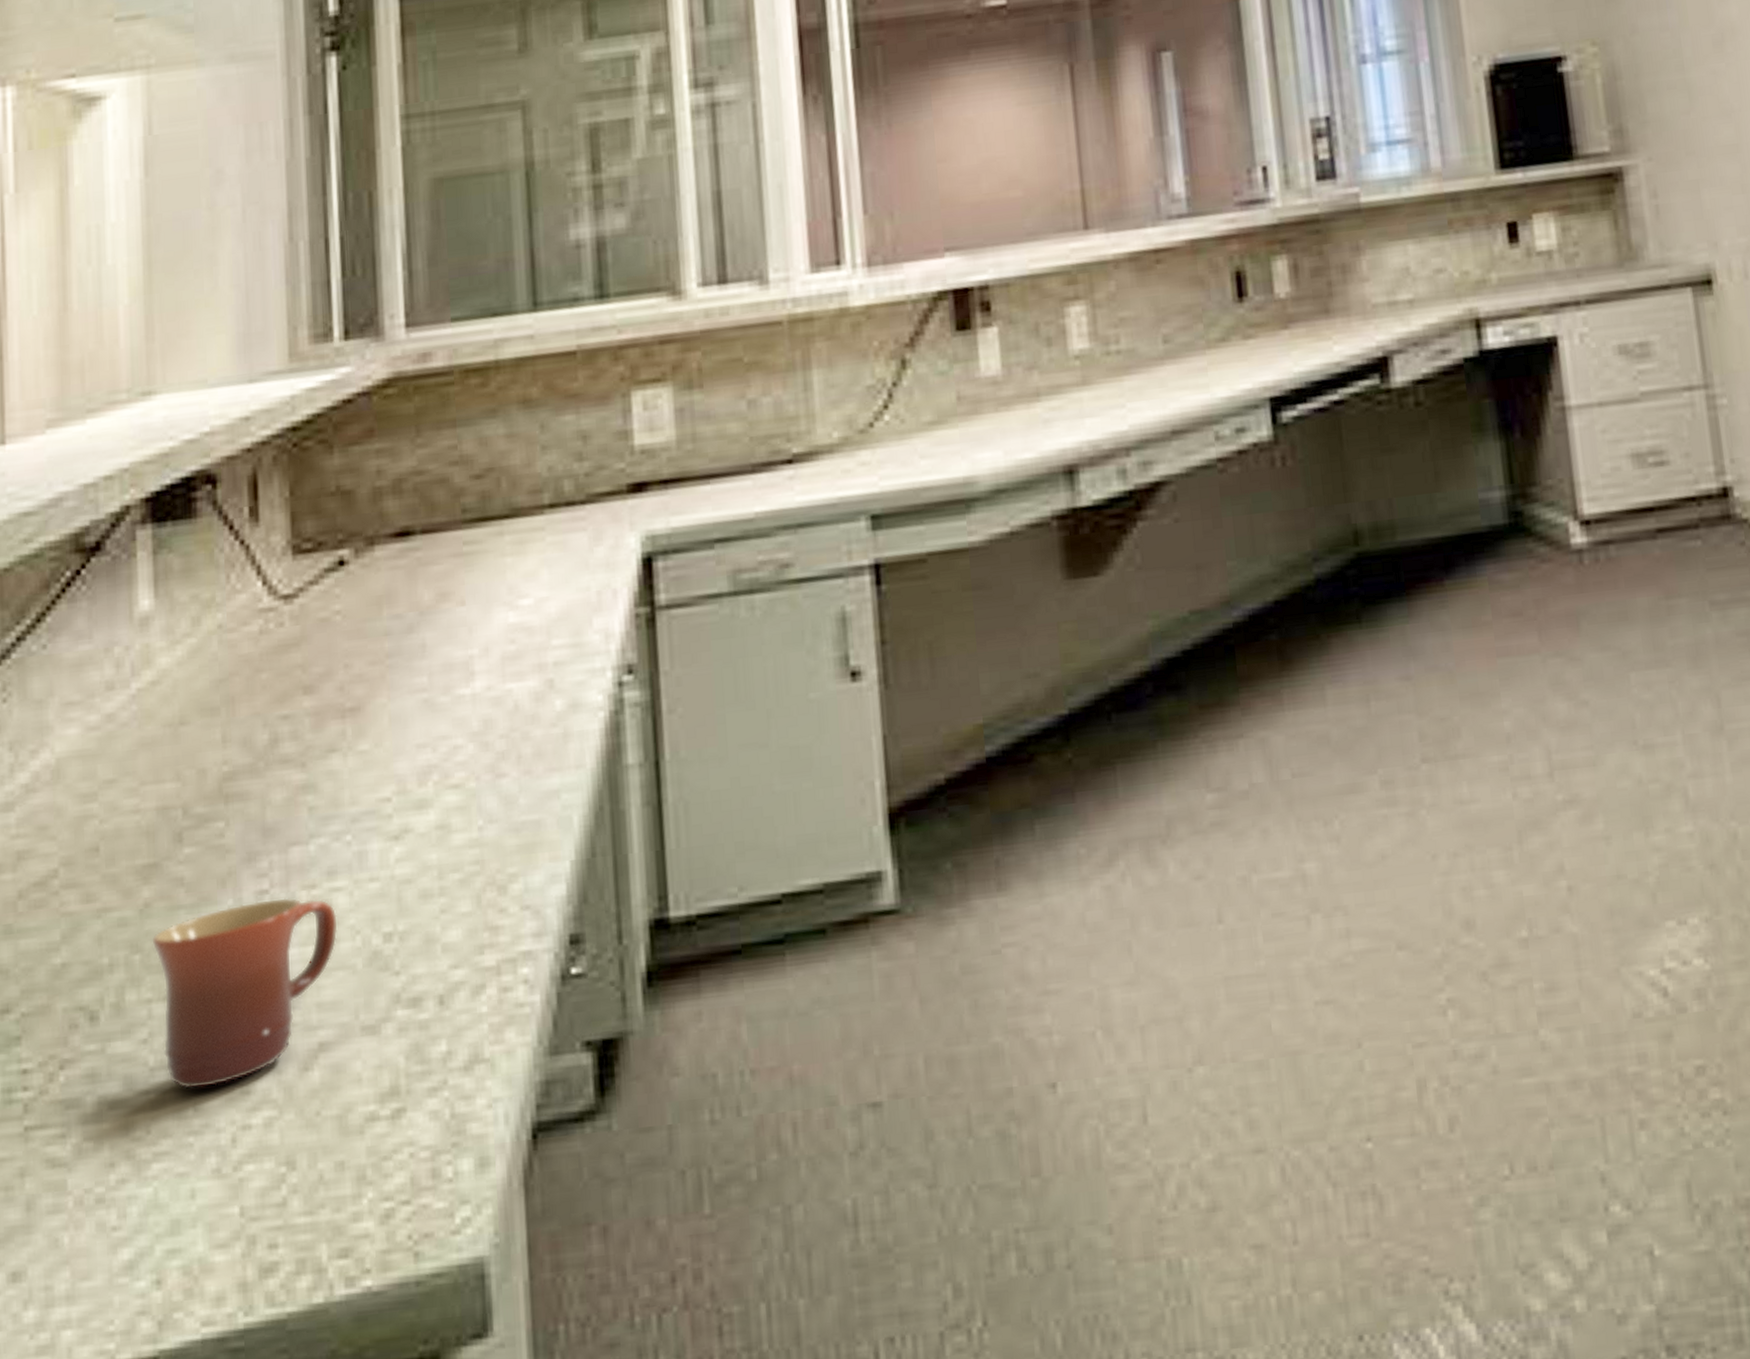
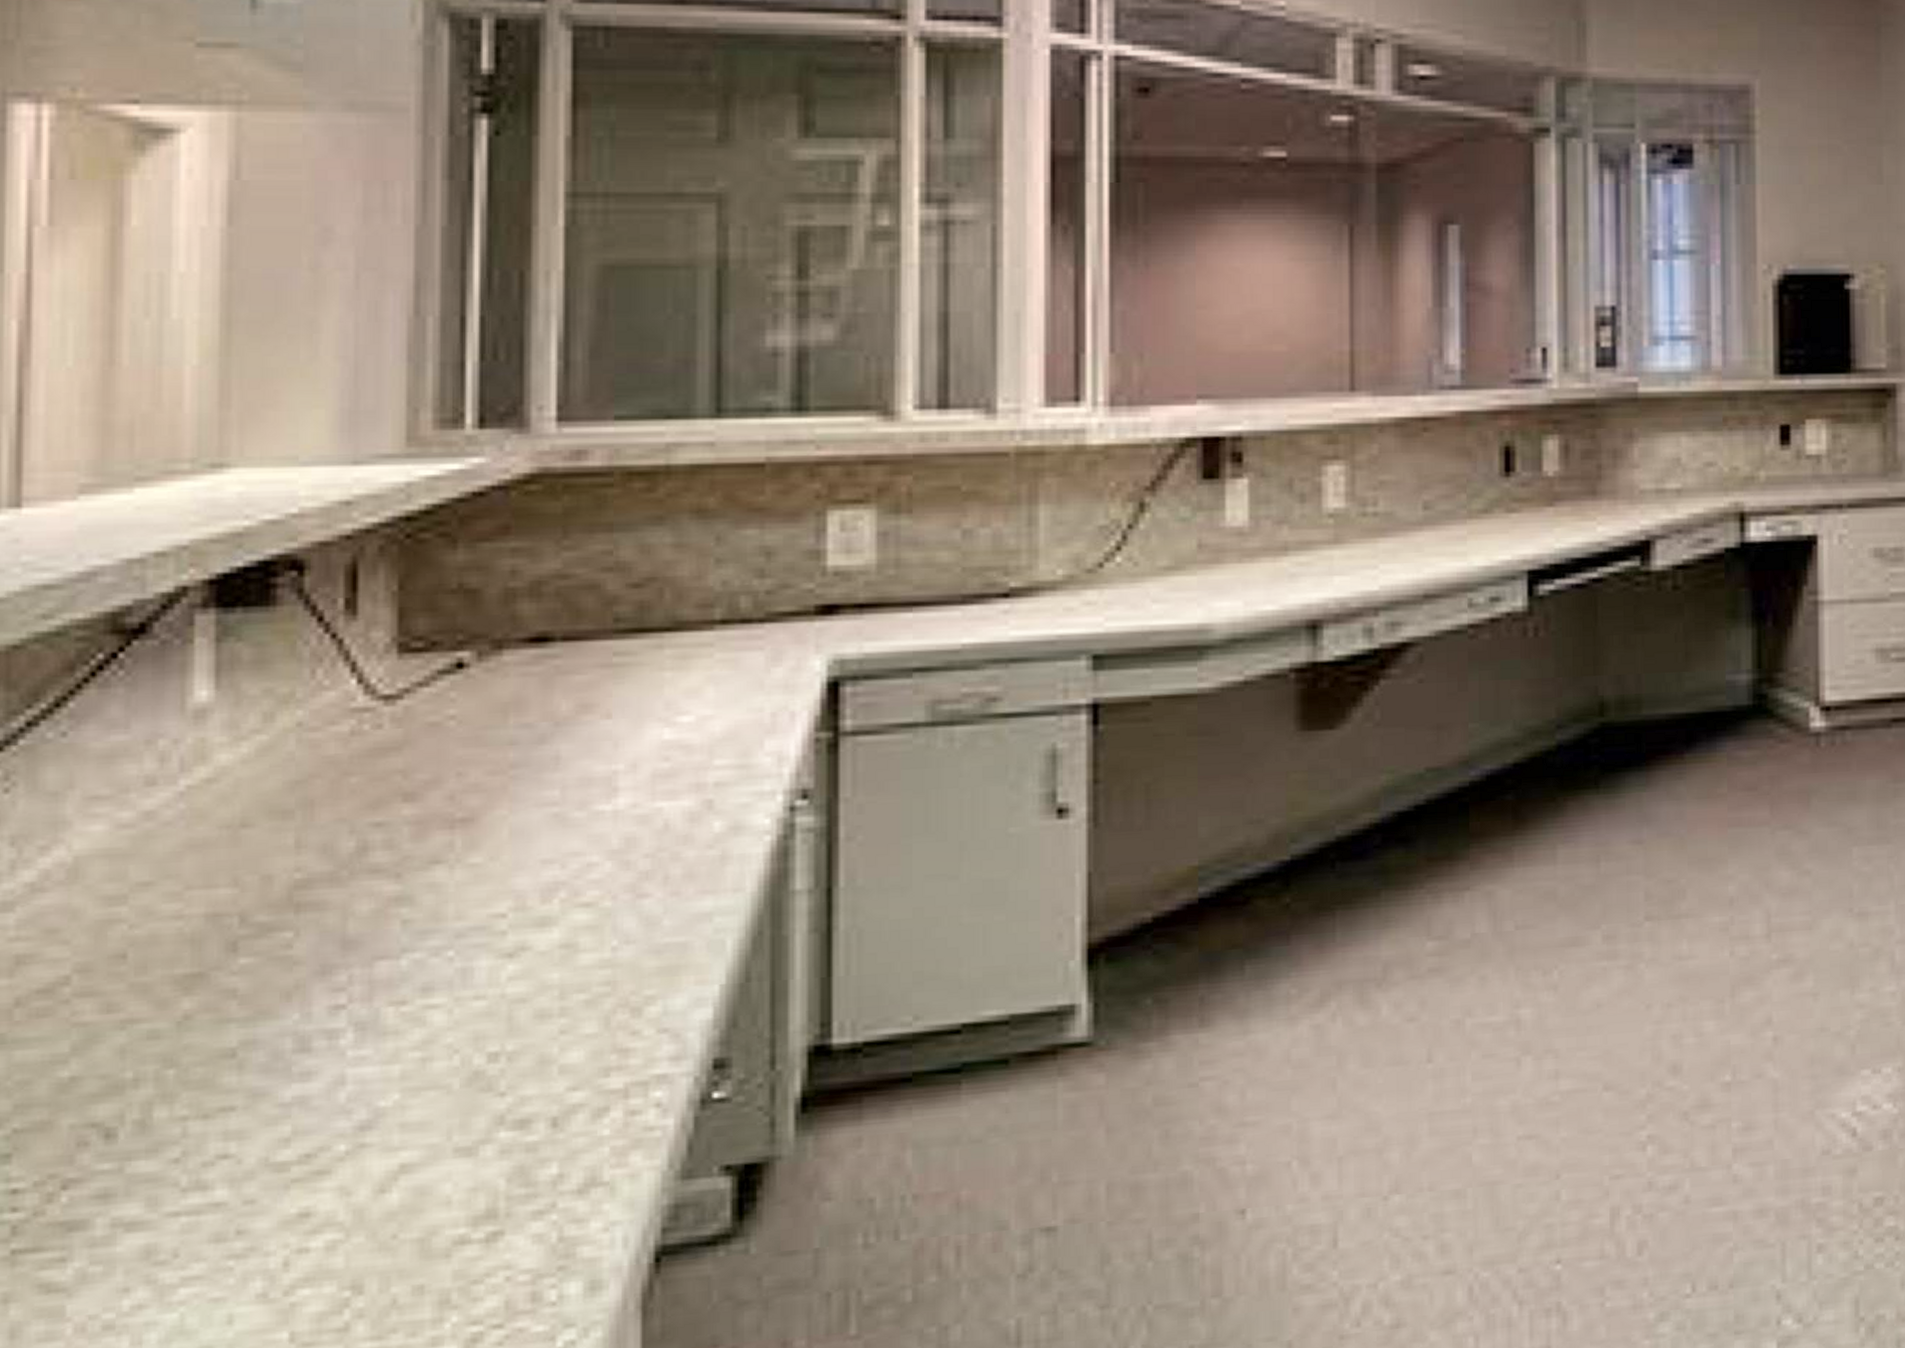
mug: present [152,897,338,1089] -> none [191,1013,431,1211]

